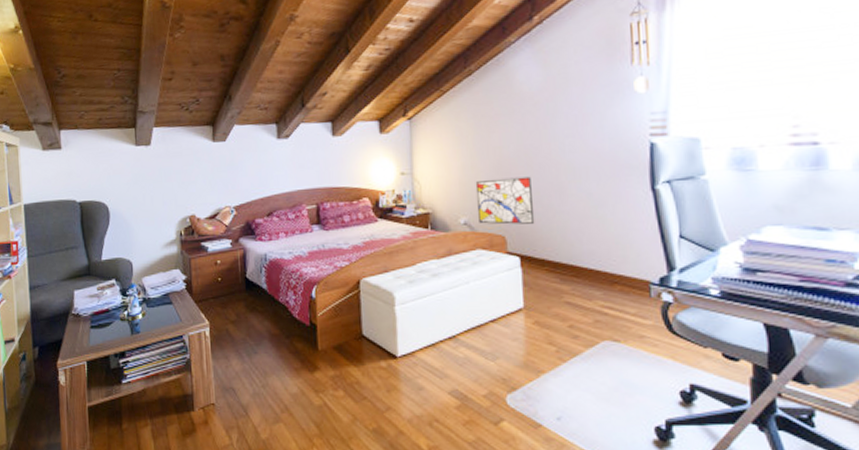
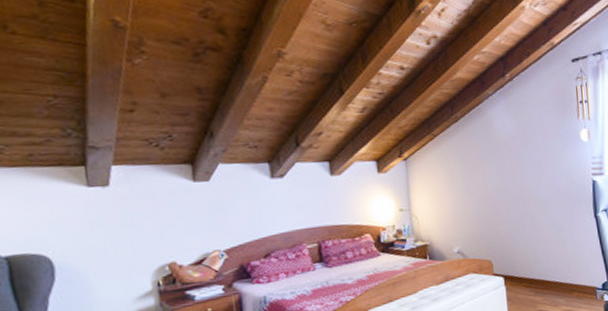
wall art: present [475,176,535,225] -> none [465,209,514,252]

